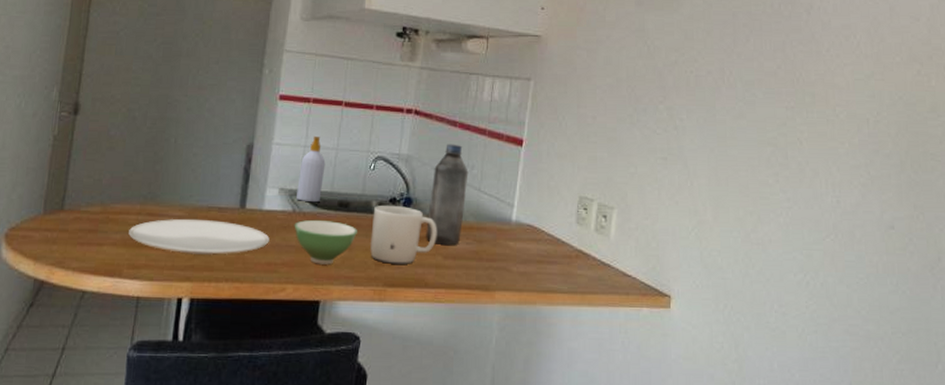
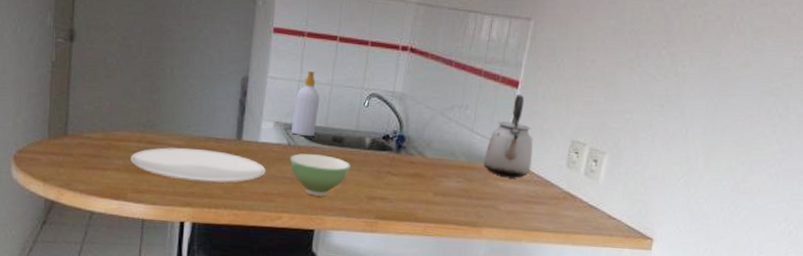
mug: present [370,204,437,264] -> none [363,141,429,199]
water bottle: present [426,144,469,245] -> none [417,83,462,183]
kettle: none [492,153,541,237] -> present [483,95,533,178]

